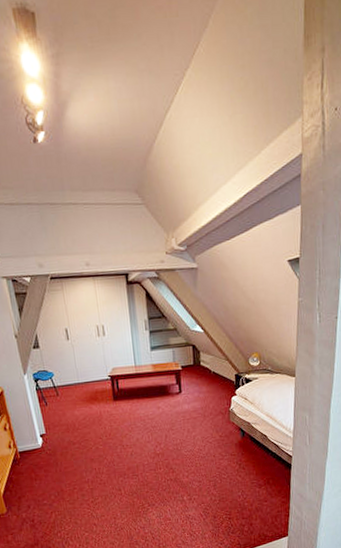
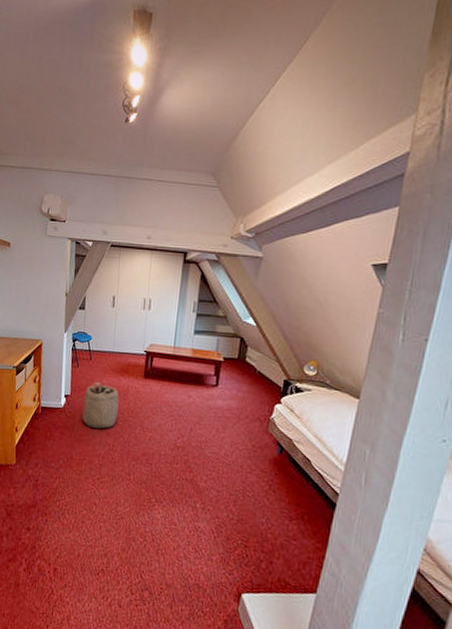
basket: none [59,415,97,458] -> present [82,382,119,429]

